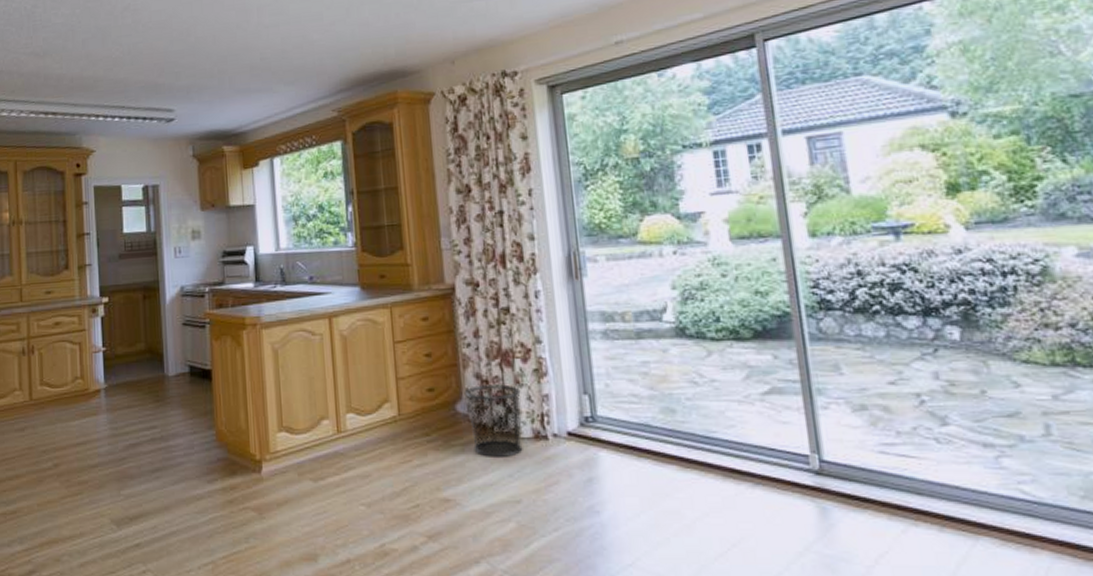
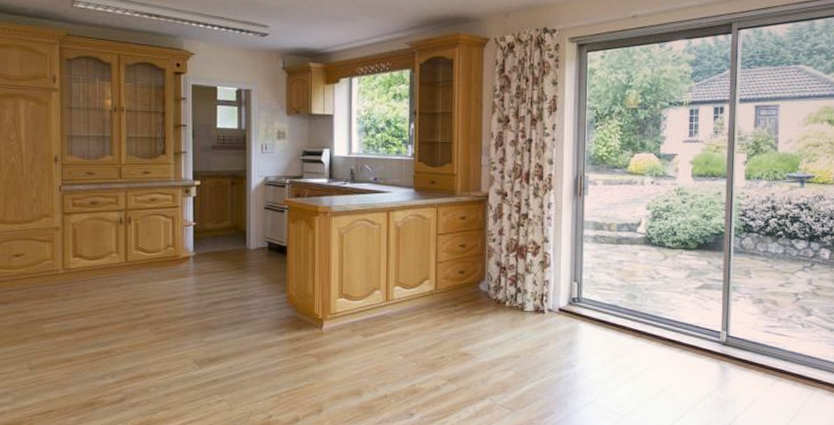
waste bin: present [464,384,523,457] -> none [487,271,529,324]

